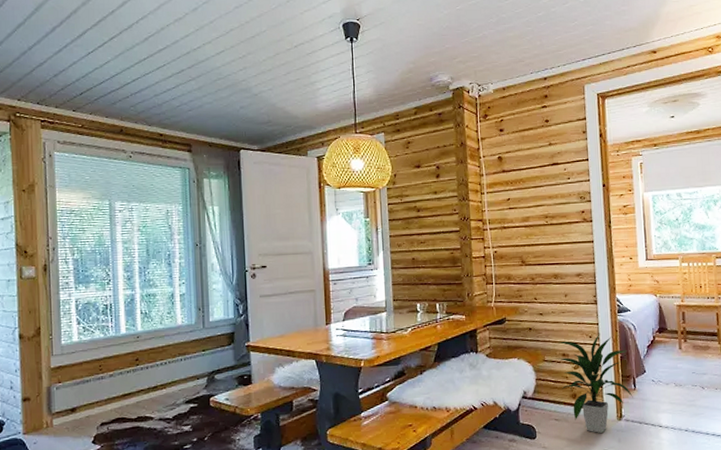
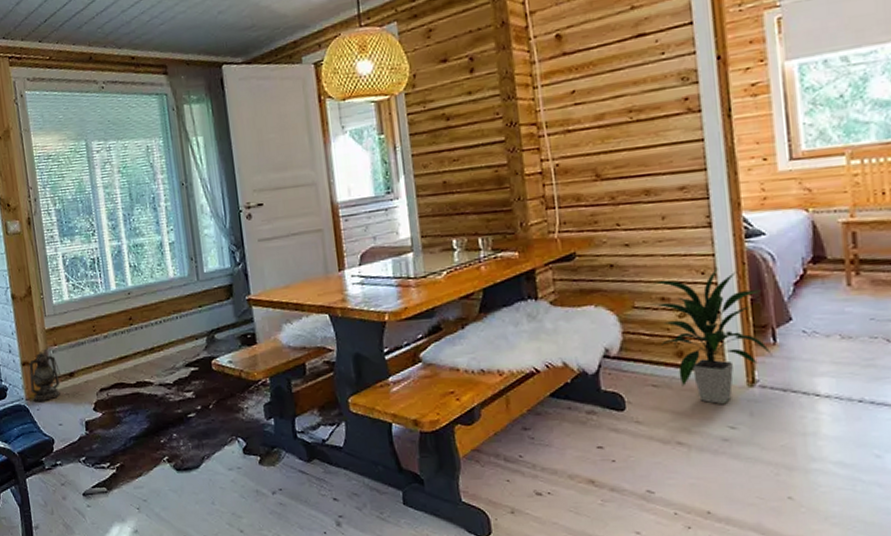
lantern: none [29,388,62,436] -> present [28,351,60,402]

